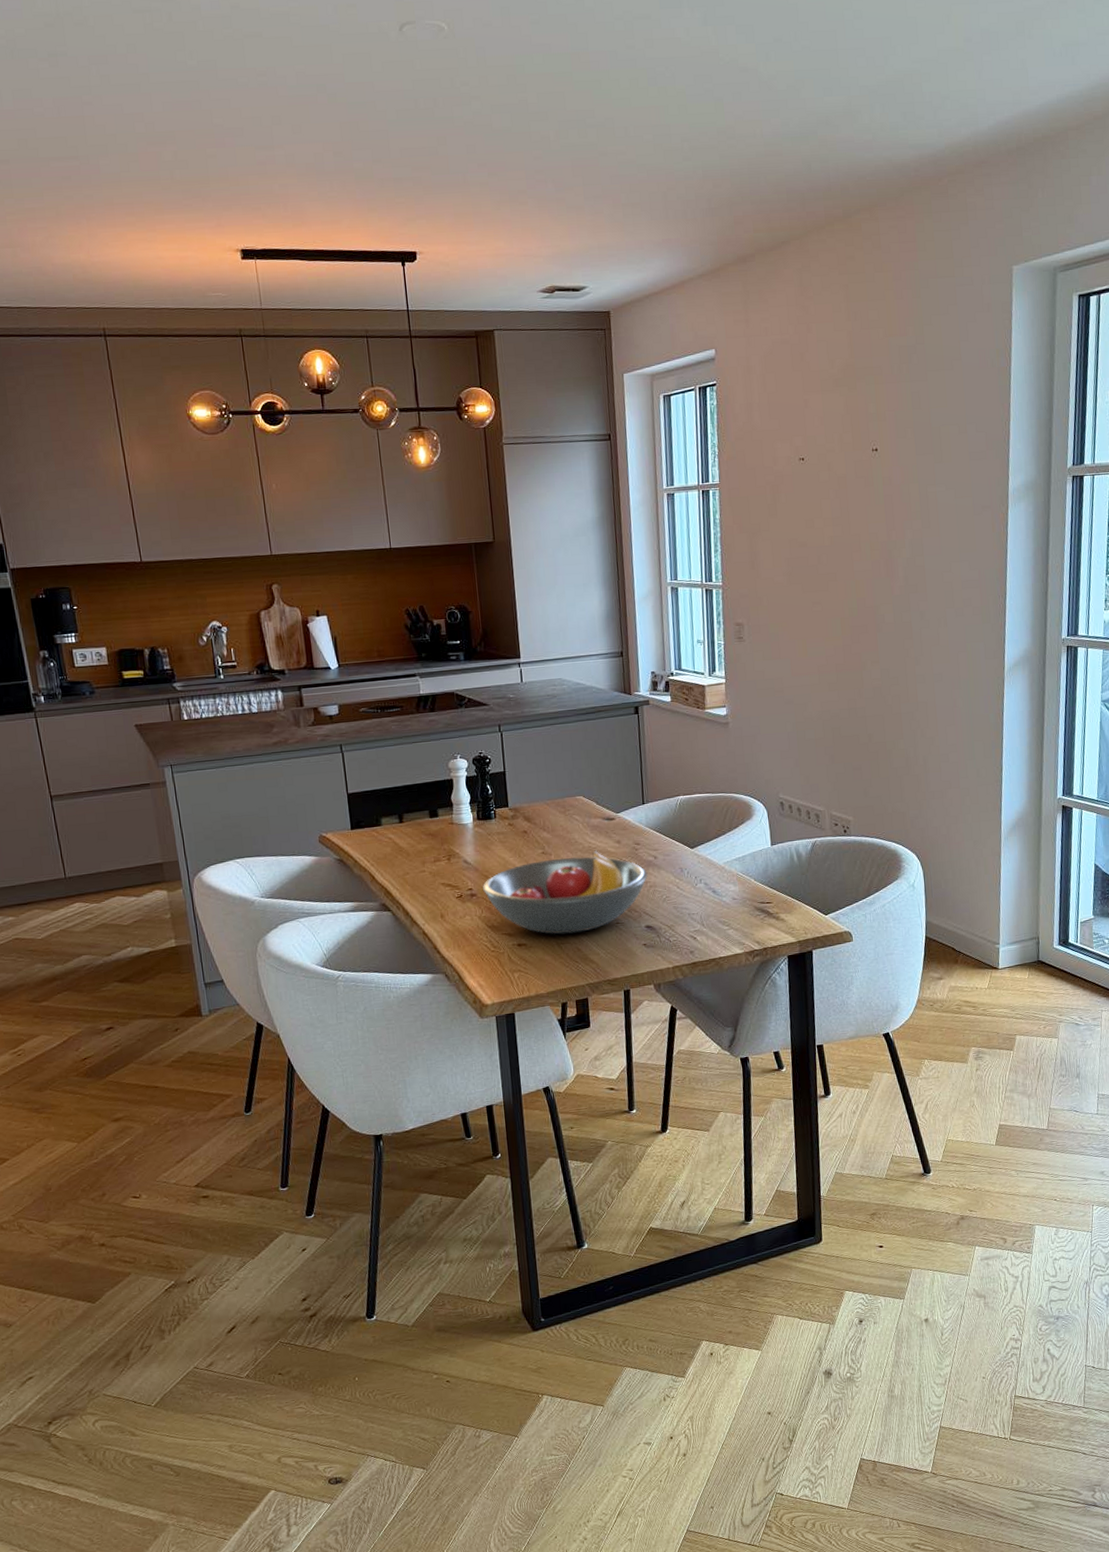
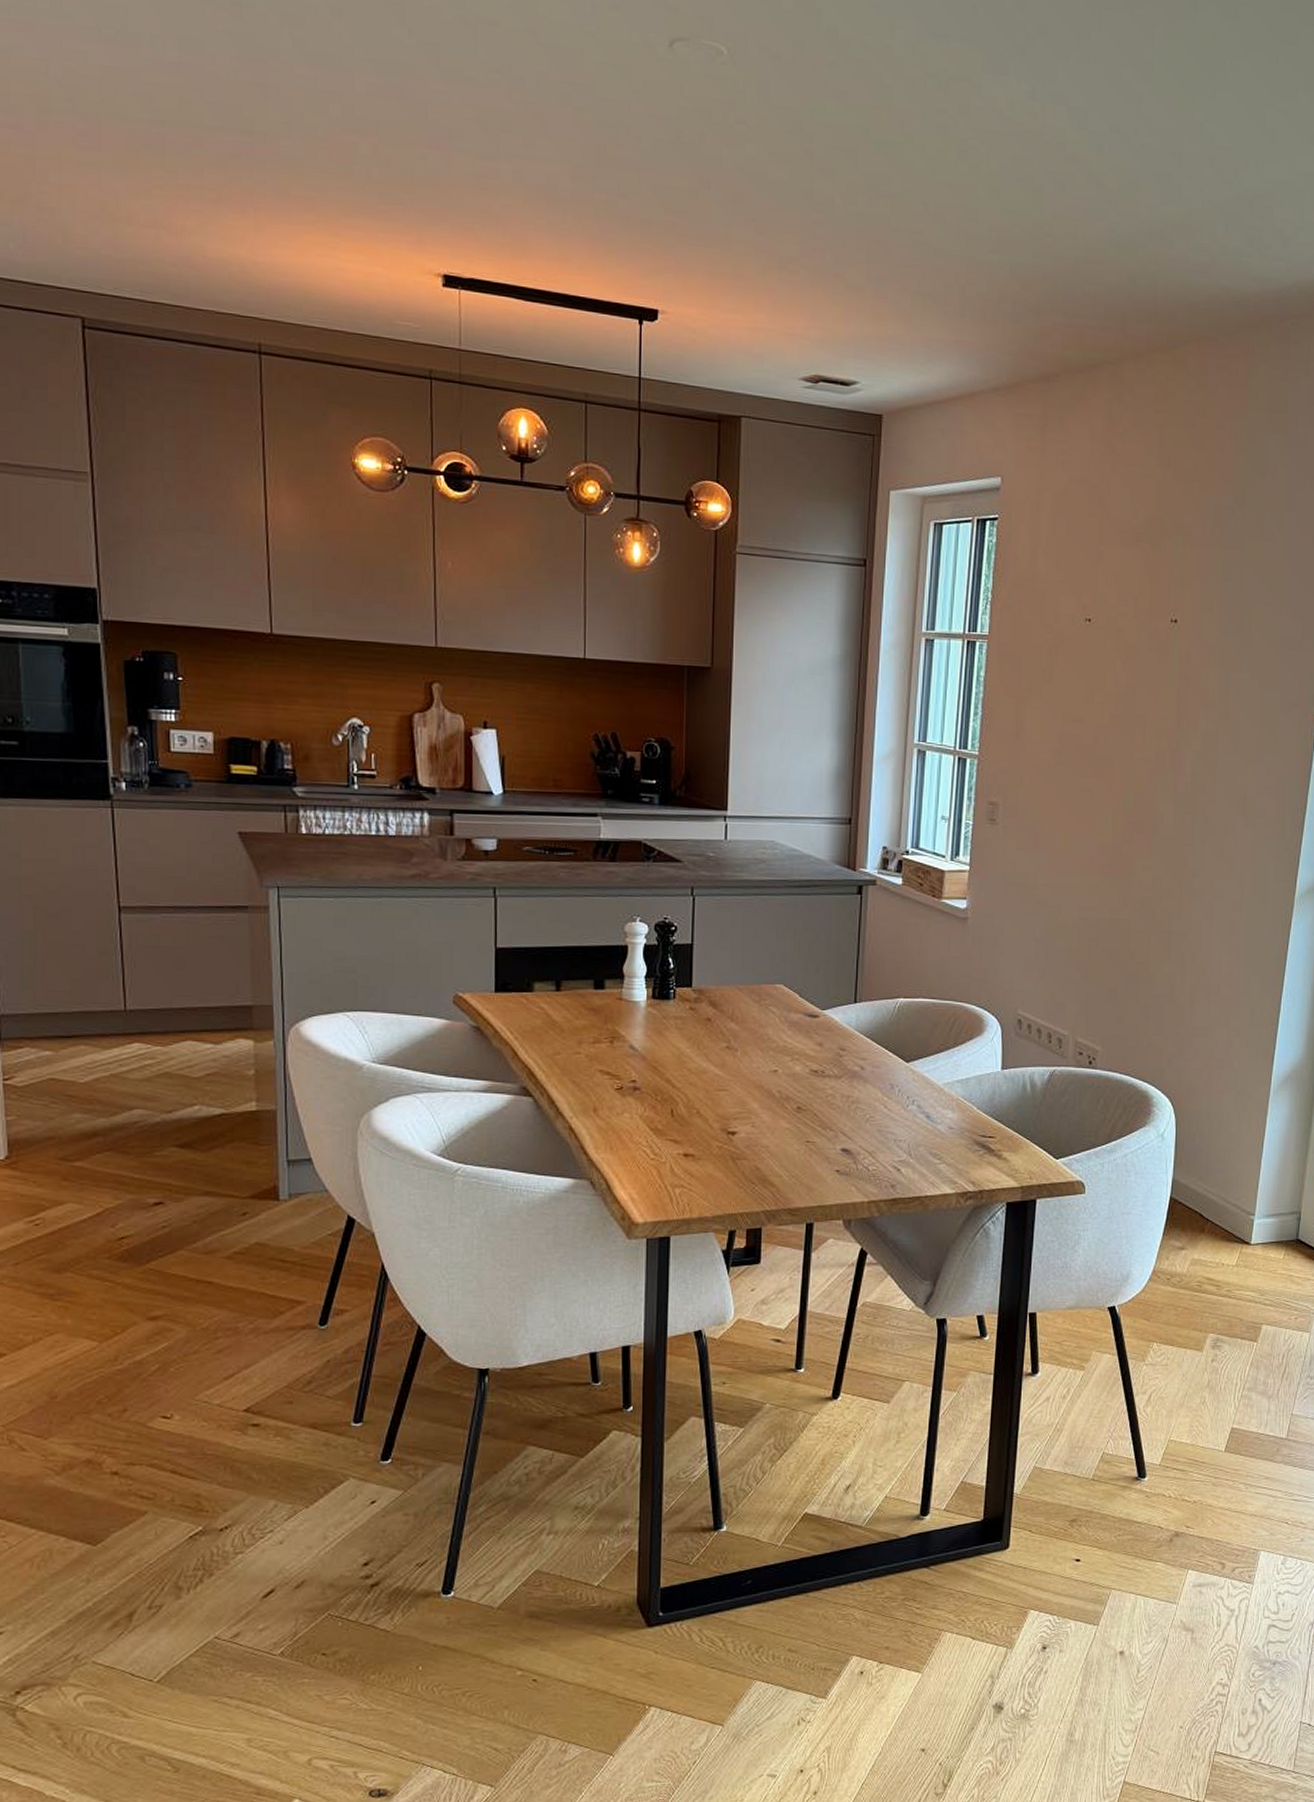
fruit bowl: present [483,850,648,935] -> none [649,1051,851,1148]

